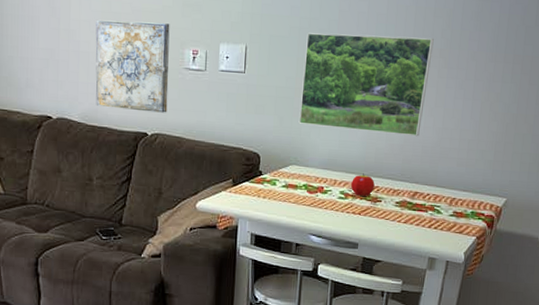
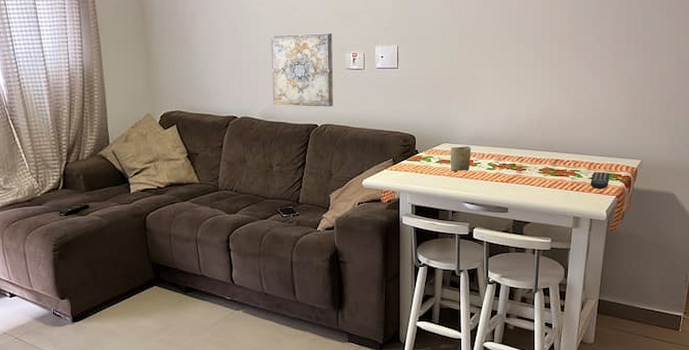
cup: none [297,169,322,199] -> present [450,146,471,171]
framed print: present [298,33,434,137] -> none [447,27,561,112]
fruit: present [351,173,375,196] -> none [498,146,519,166]
remote control: none [450,208,472,229] -> present [590,172,610,190]

